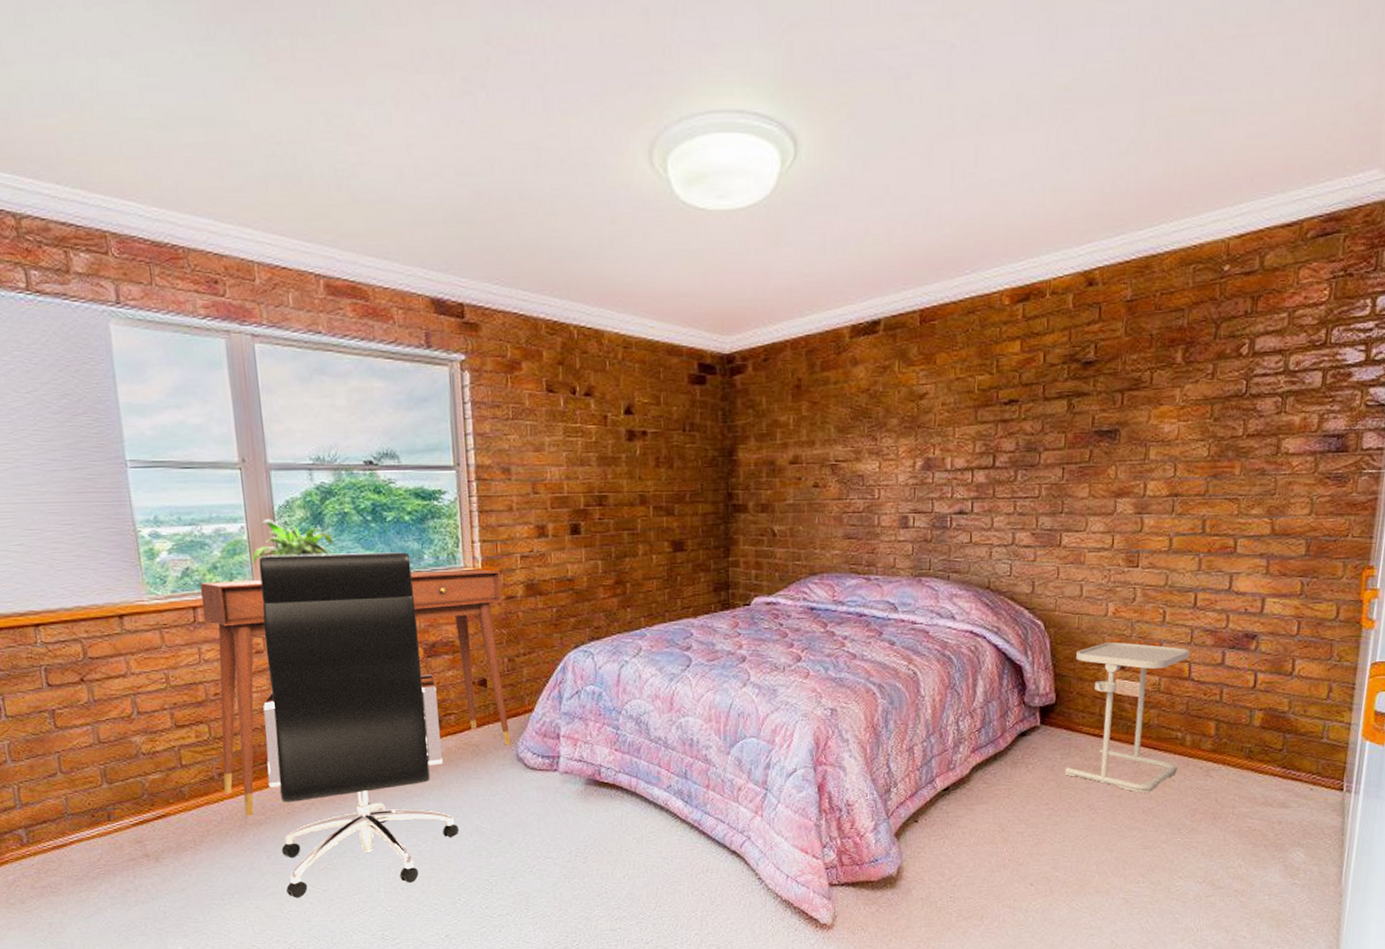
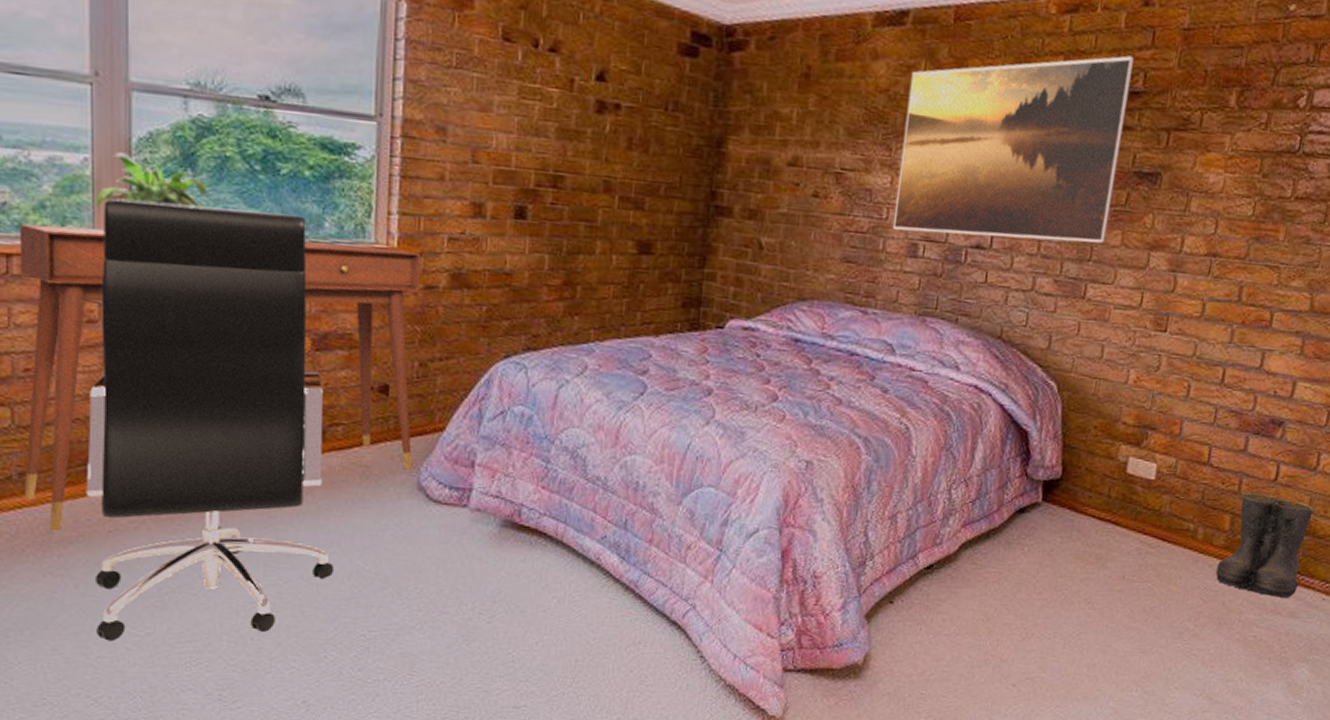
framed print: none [884,331,1084,507] -> present [892,55,1134,244]
side table: present [1064,642,1190,793] -> none [1063,414,1212,589]
boots: none [1206,699,1294,791] -> present [1216,492,1314,598]

